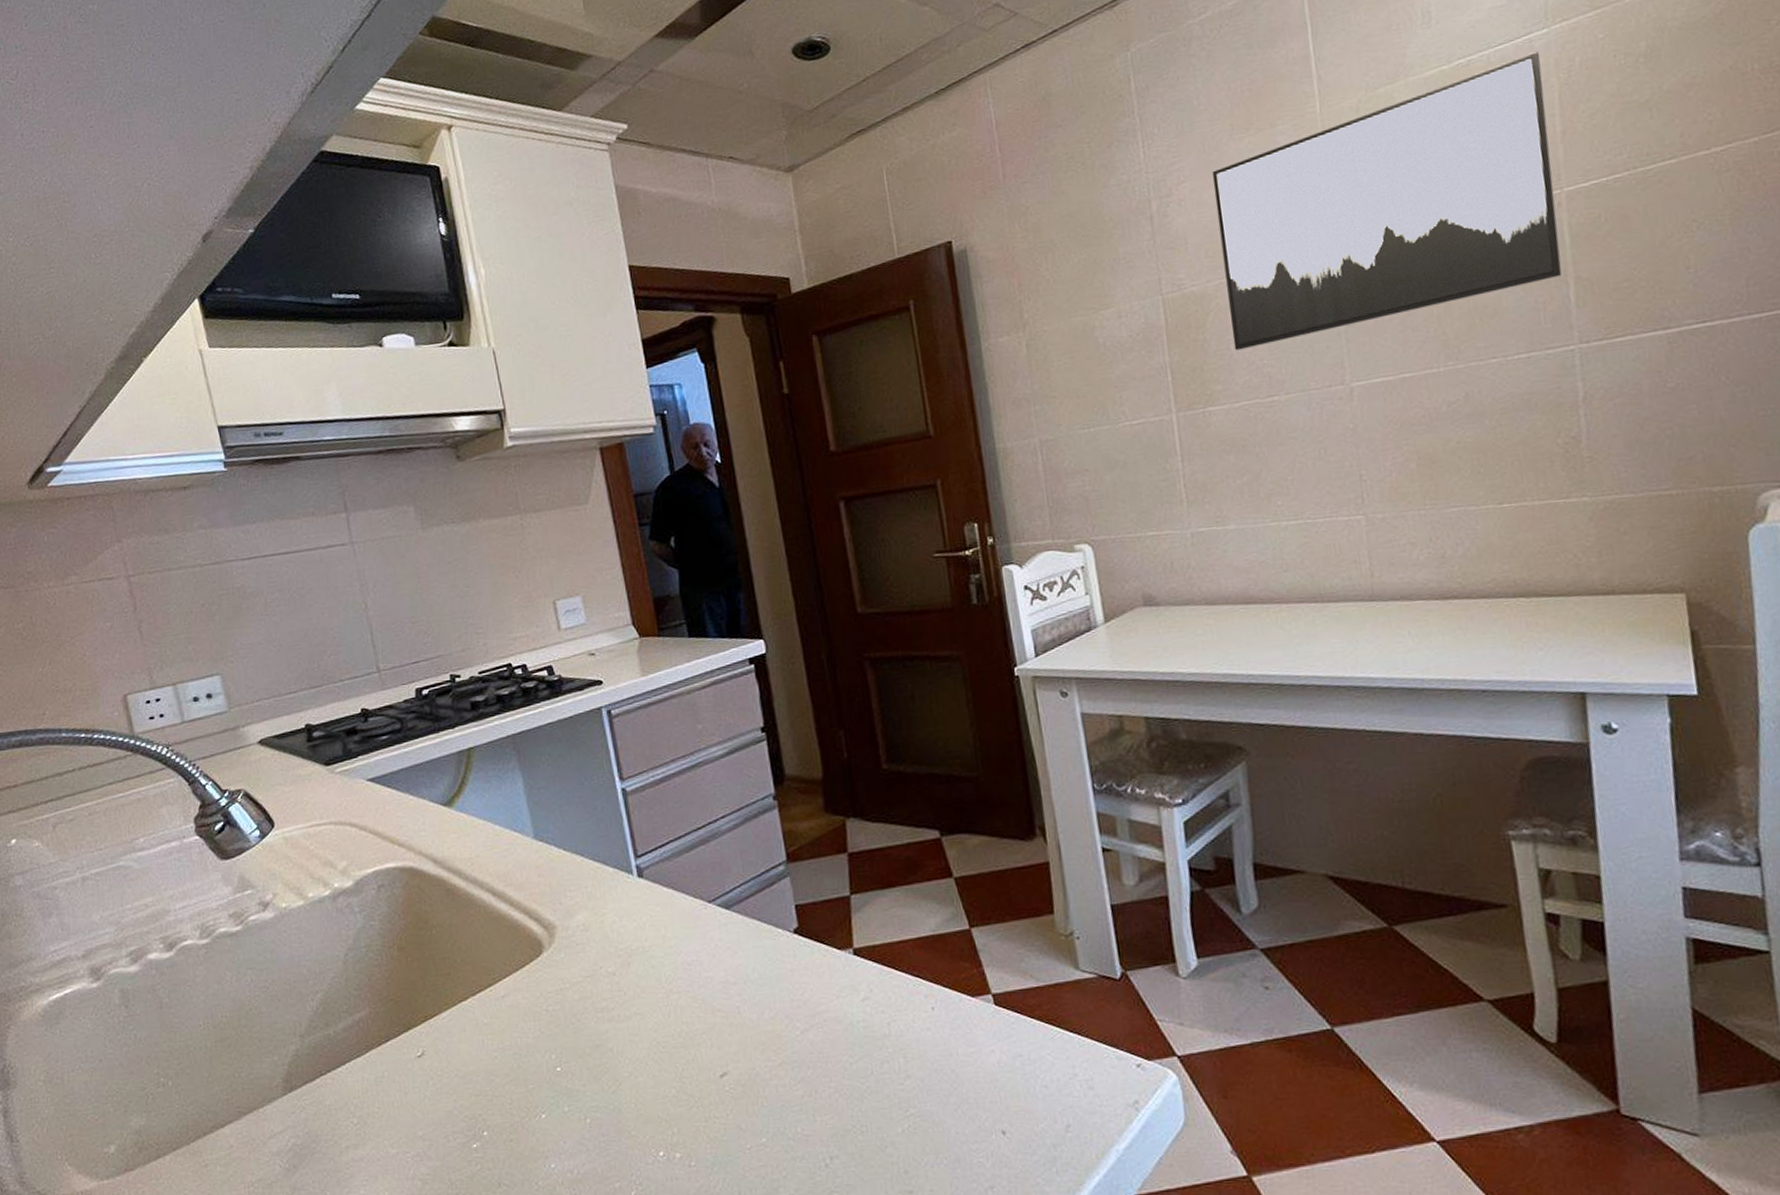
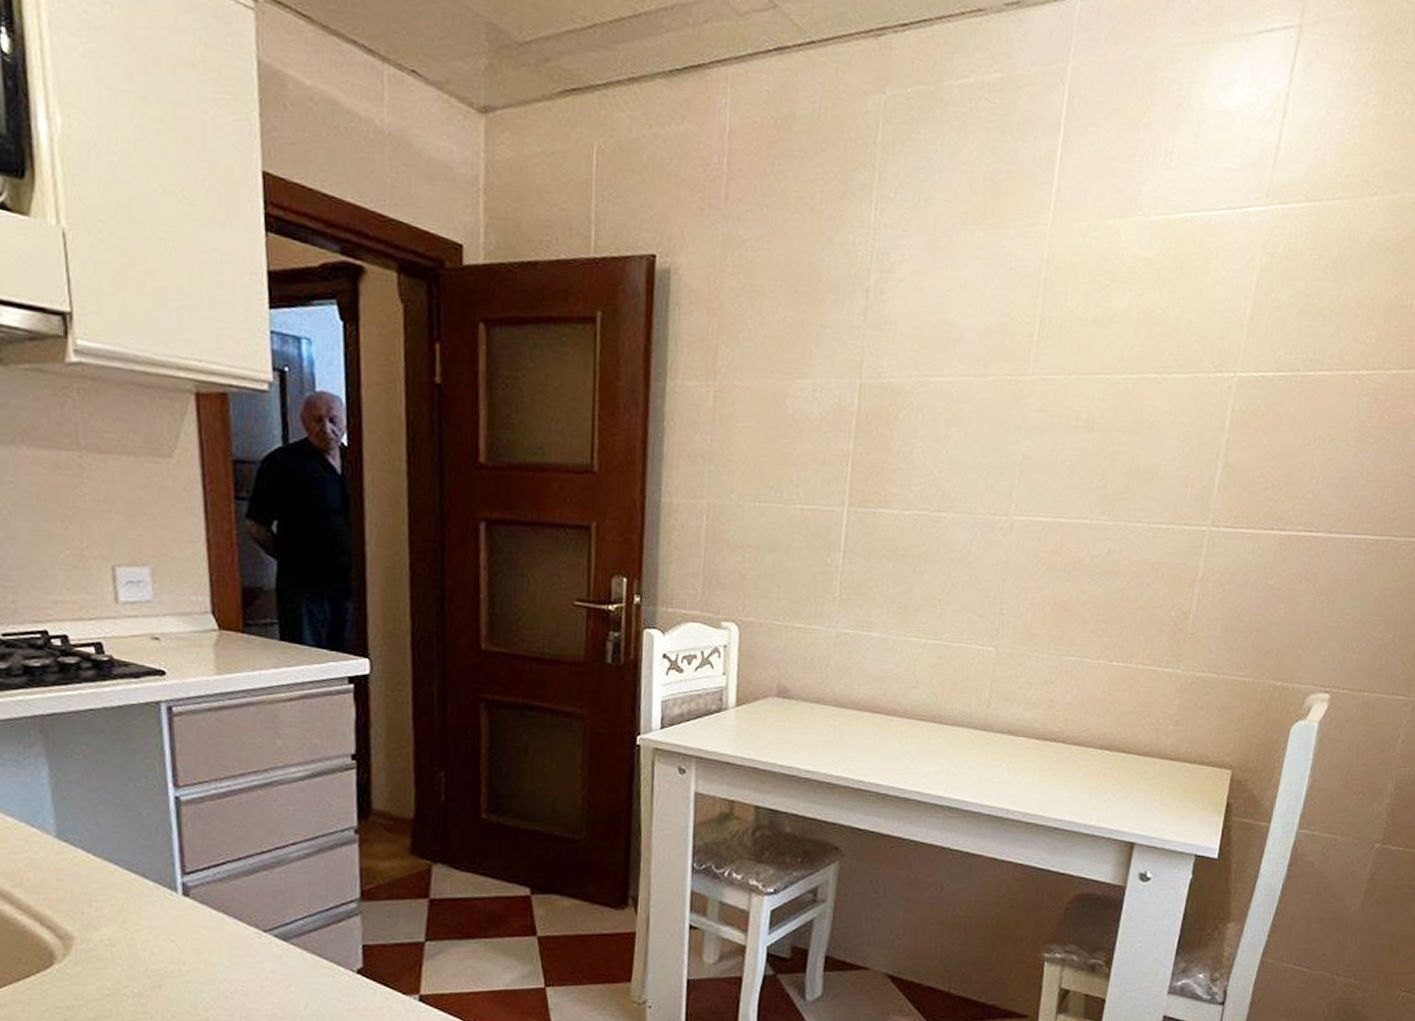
wall art: present [1211,52,1563,351] -> none [917,227,1252,459]

